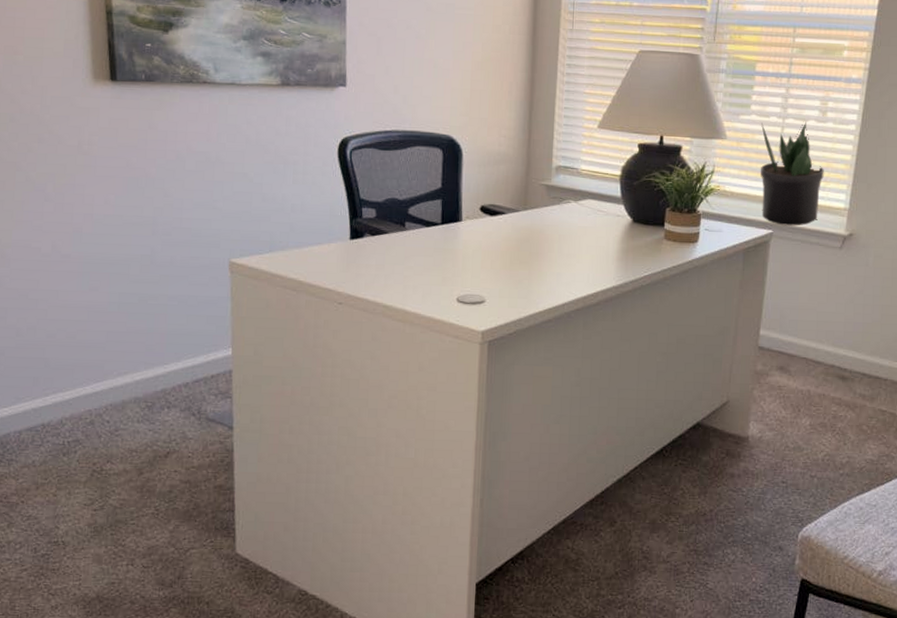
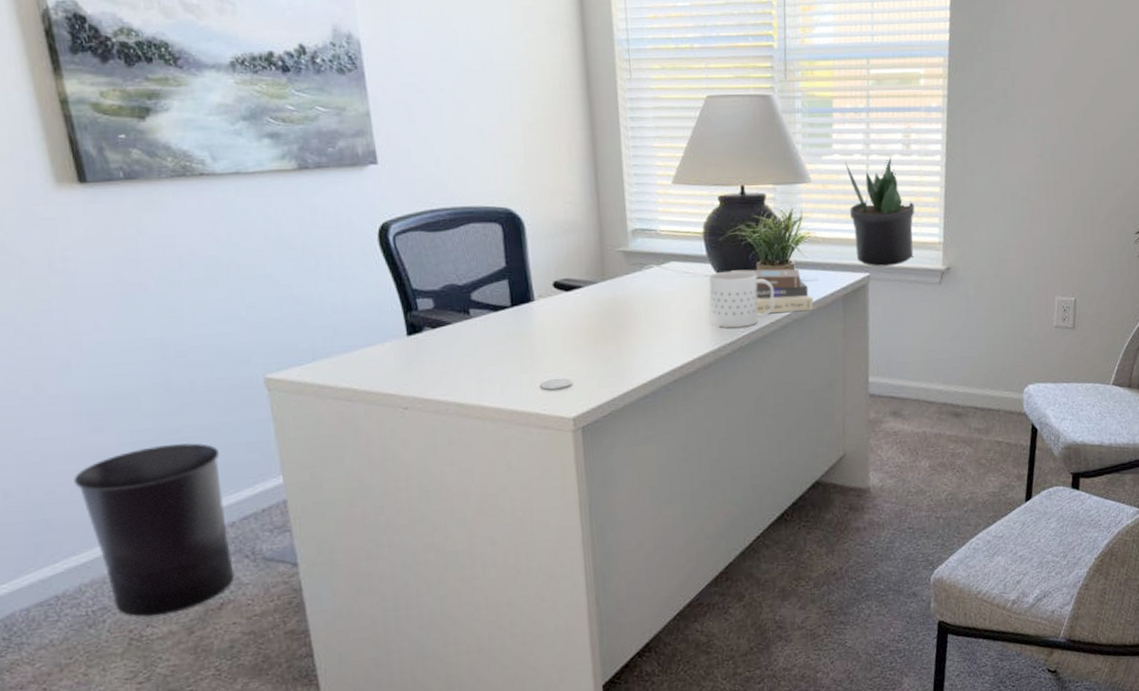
waste bin: none [70,308,185,454] -> present [73,443,235,617]
mug: none [616,213,680,268] -> present [708,271,775,328]
books: none [642,213,716,260] -> present [731,269,814,314]

